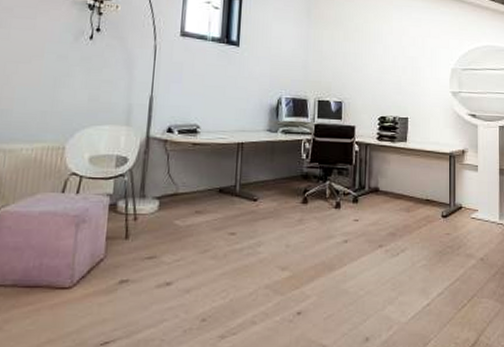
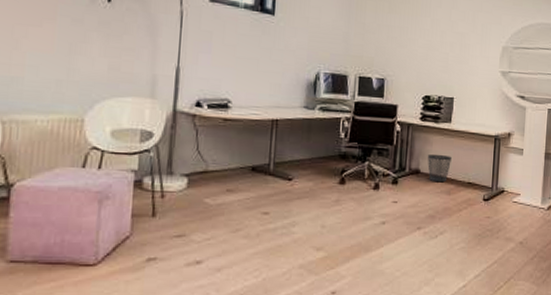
wastebasket: none [386,172,409,200] -> present [428,154,452,183]

